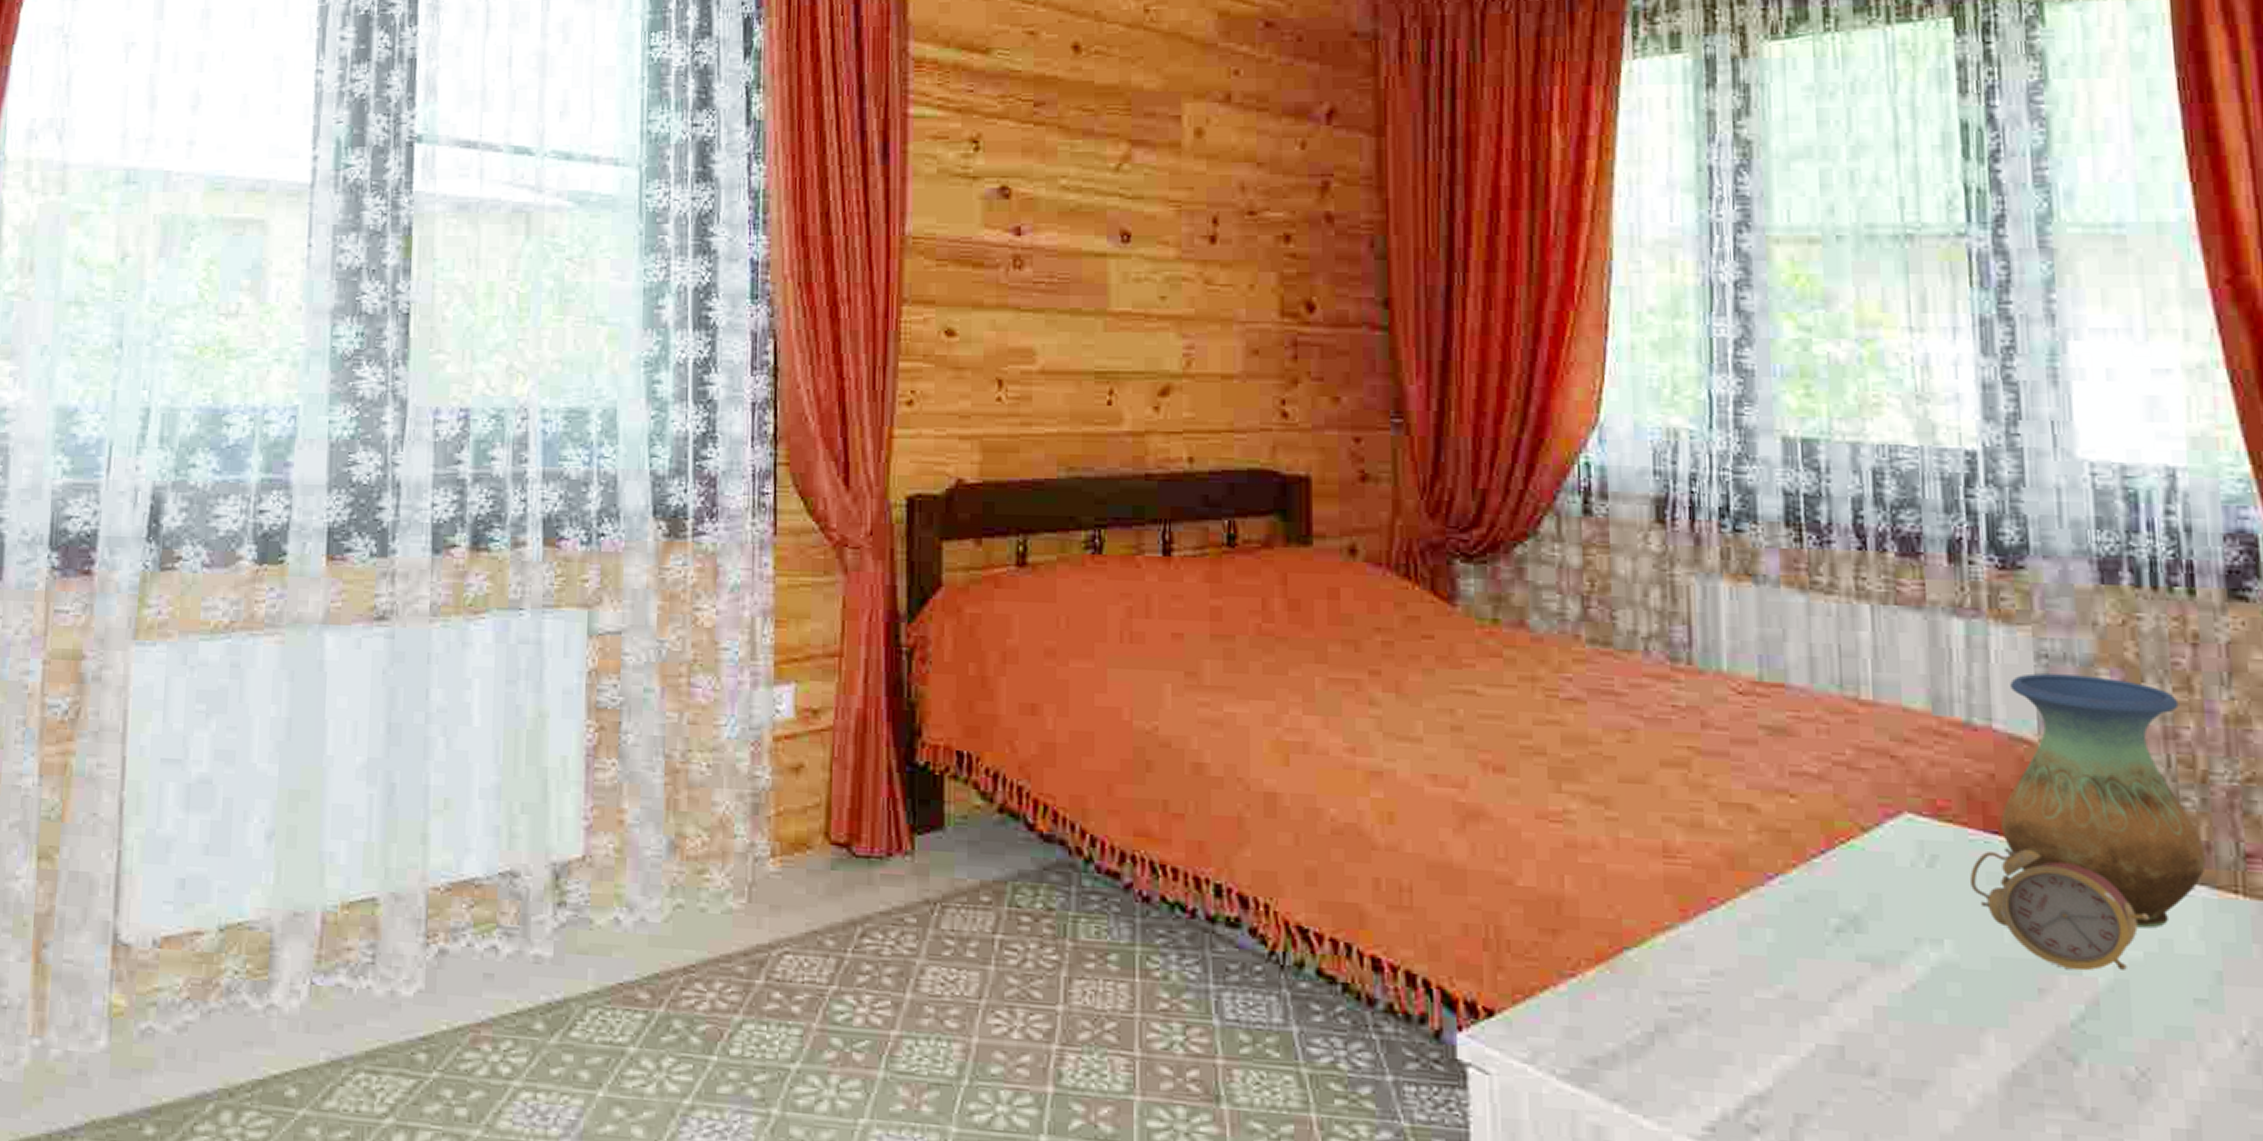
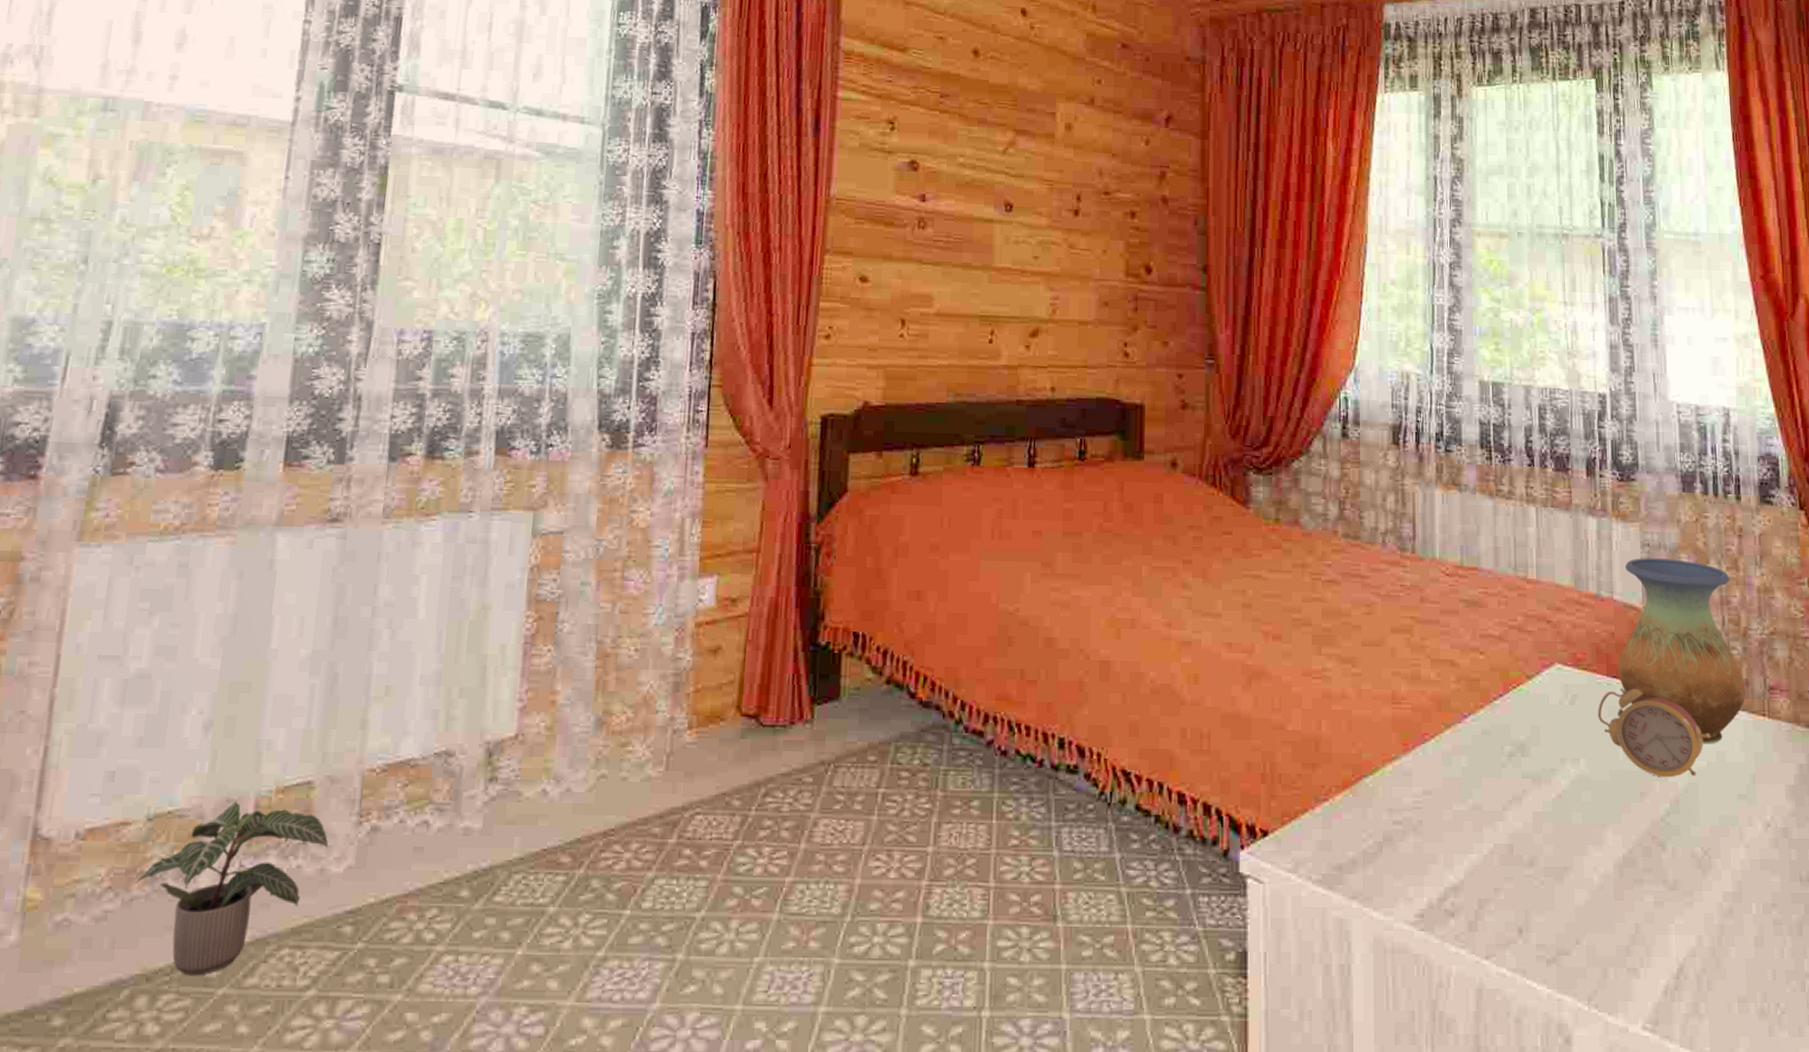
potted plant: none [212,915,397,1095] -> present [135,801,329,976]

